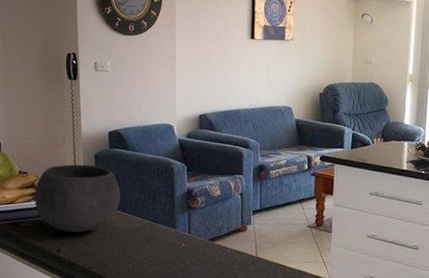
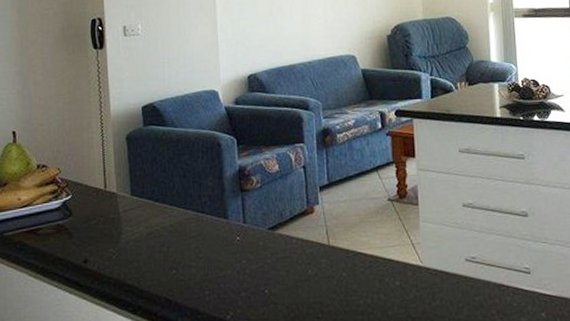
bowl: present [35,164,120,233] -> none [56,148,159,236]

